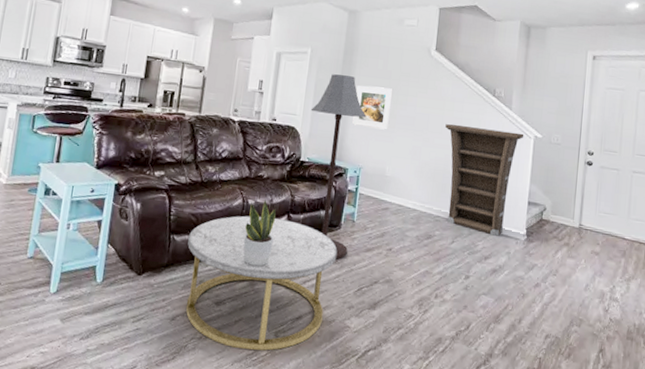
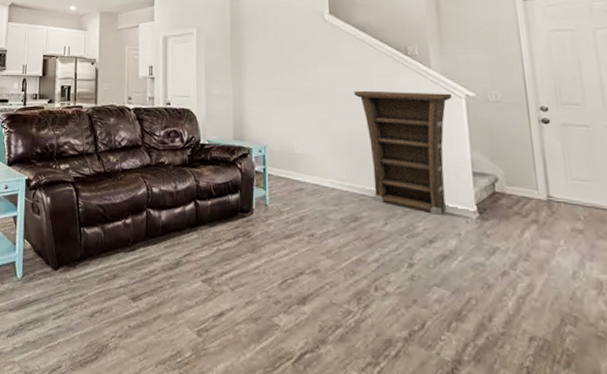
coffee table: present [185,215,338,351] -> none [98,204,253,352]
potted plant: present [243,197,276,267] -> none [152,184,183,259]
floor lamp: present [310,74,367,260] -> none [204,52,264,248]
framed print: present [352,85,393,130] -> none [249,59,291,104]

